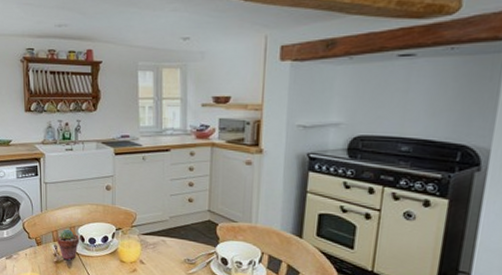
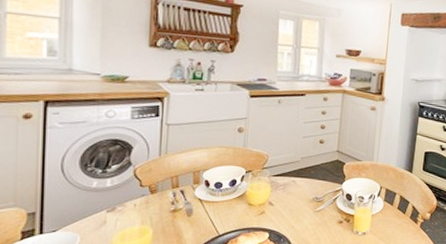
potted succulent: present [57,229,80,261] -> none [176,174,204,208]

